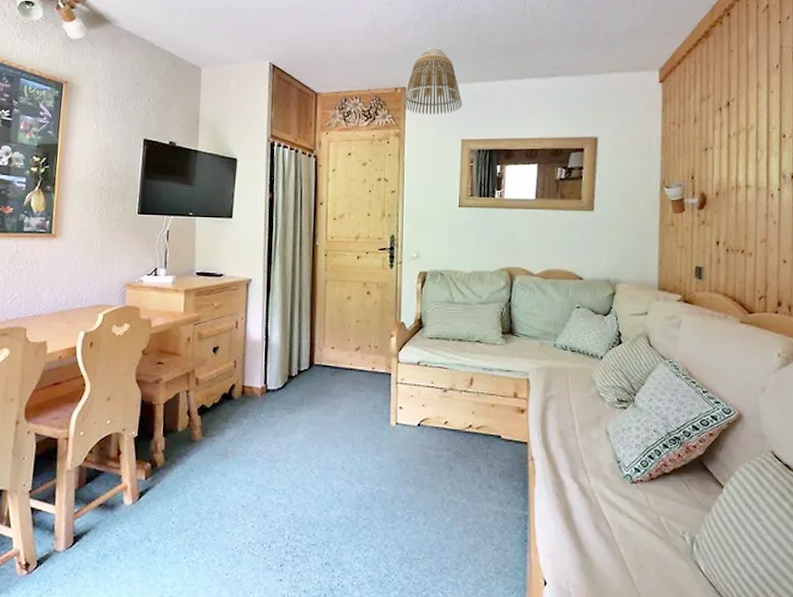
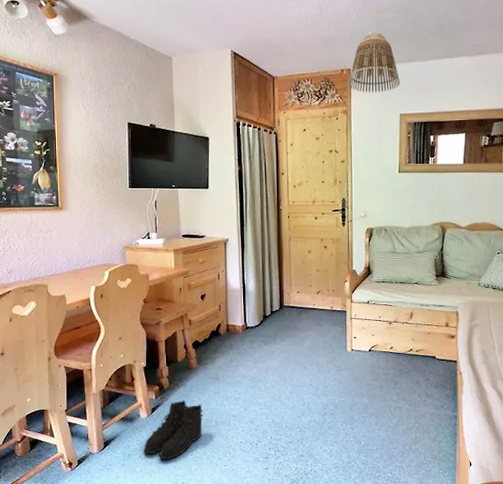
boots: none [124,482,205,564] -> present [144,400,204,460]

